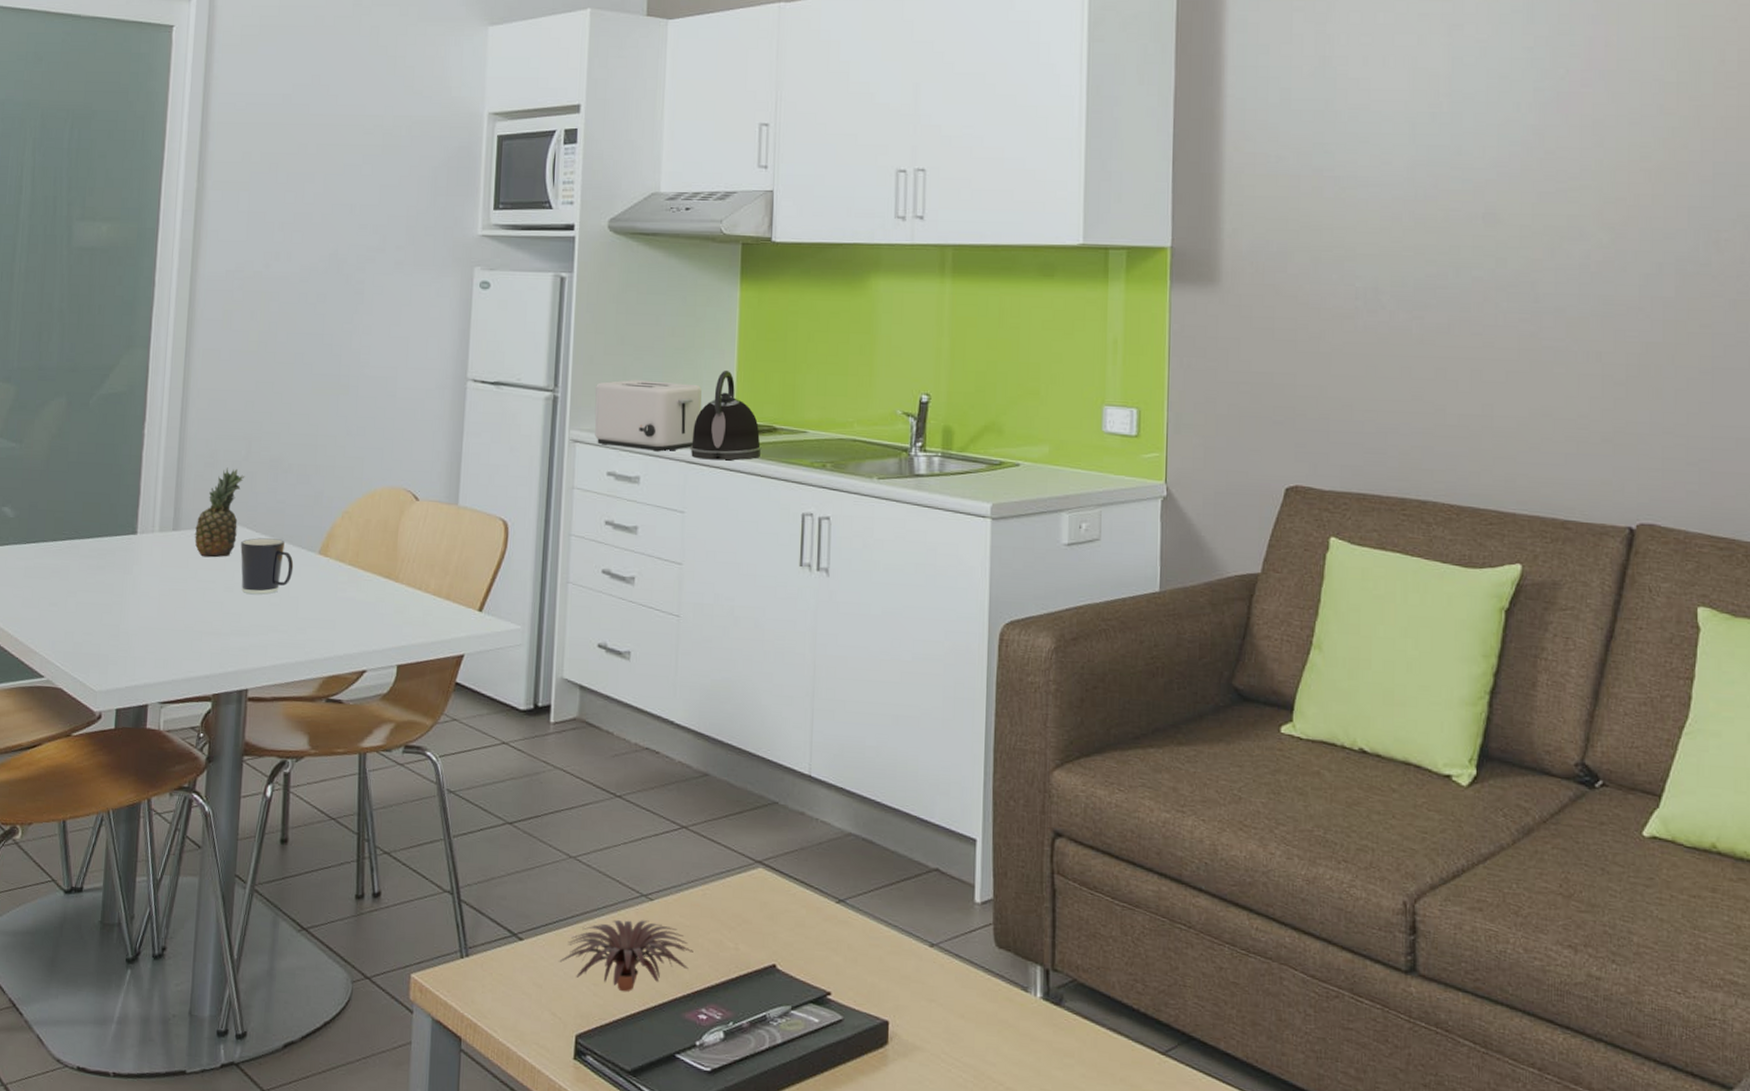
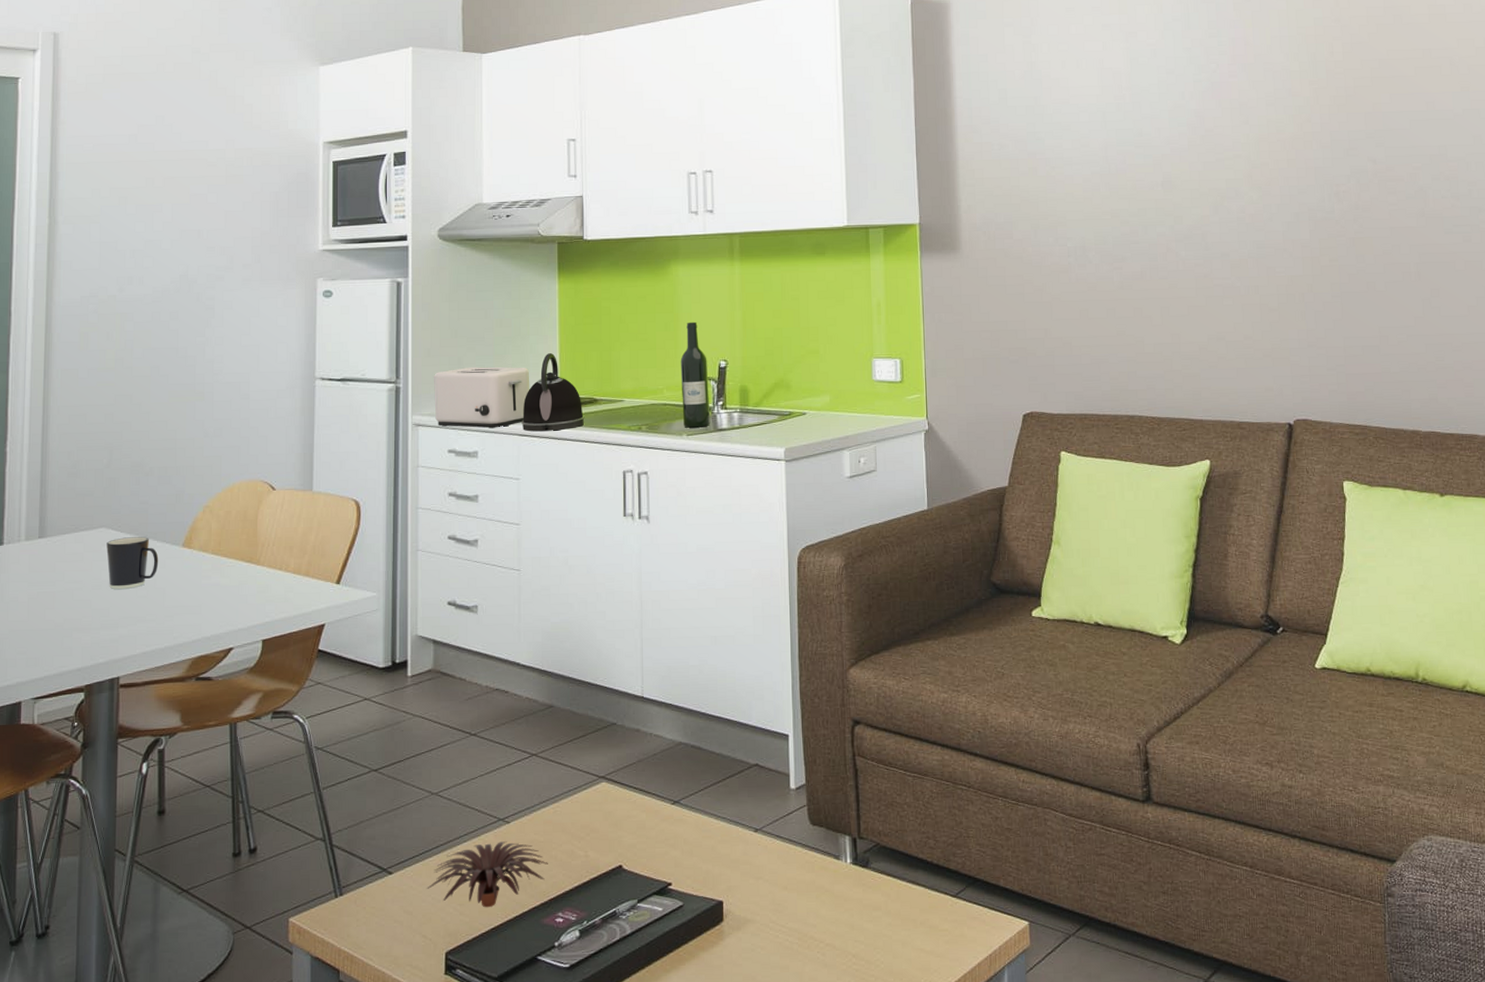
fruit: present [194,467,245,558] -> none [61,476,108,560]
wine bottle: none [874,346,907,471] -> present [680,321,711,428]

